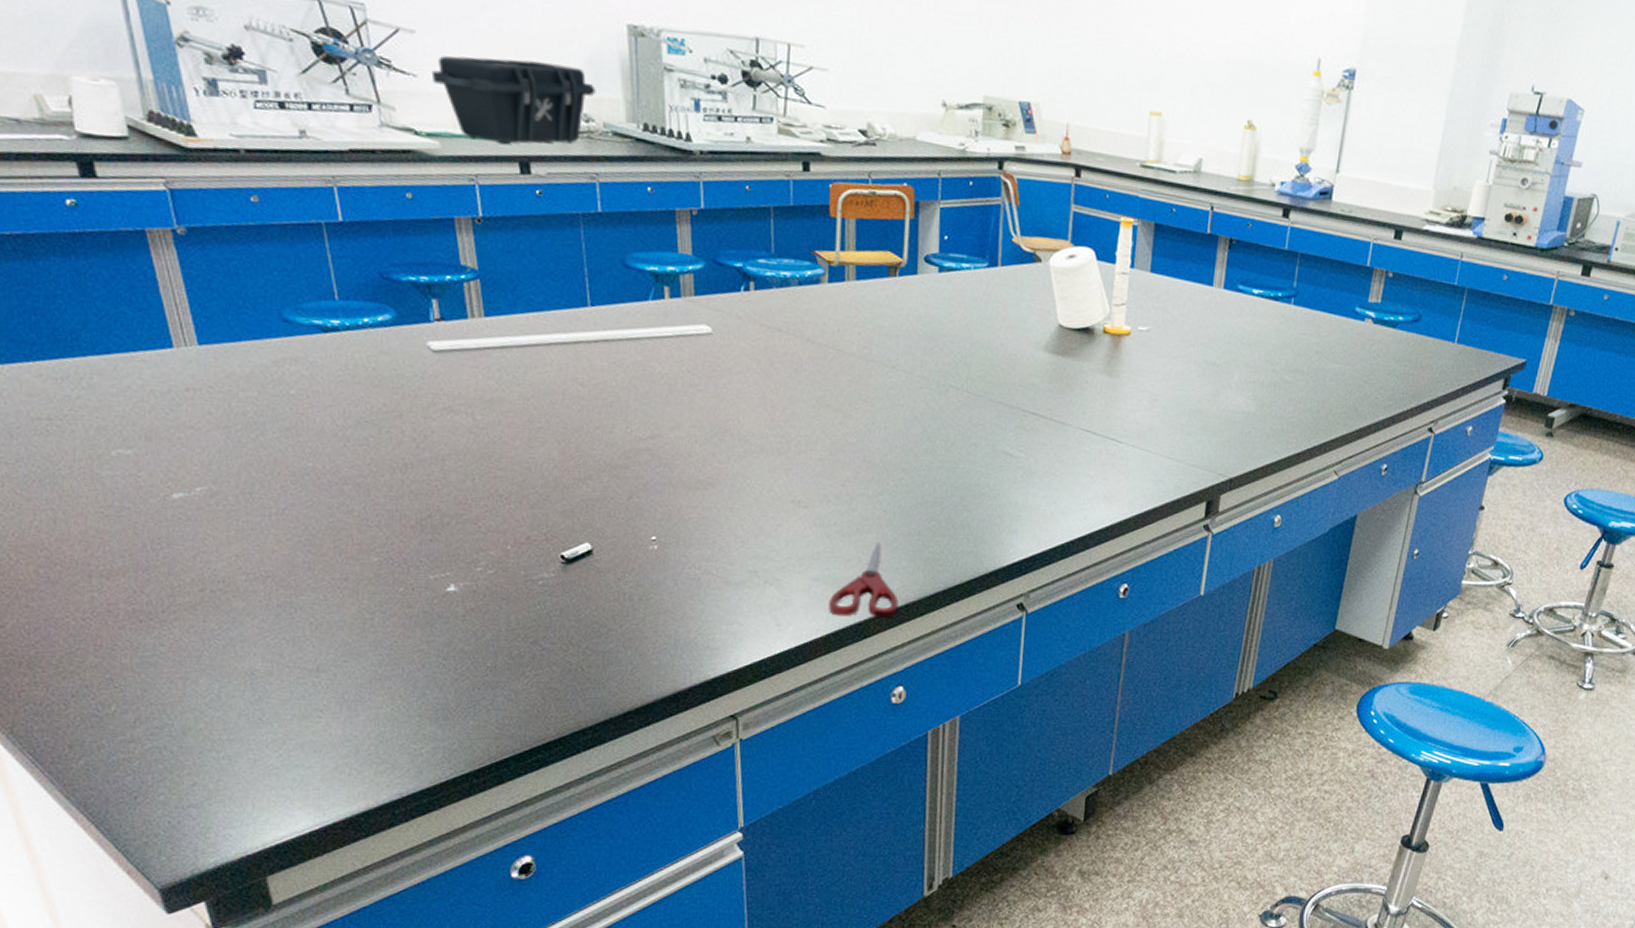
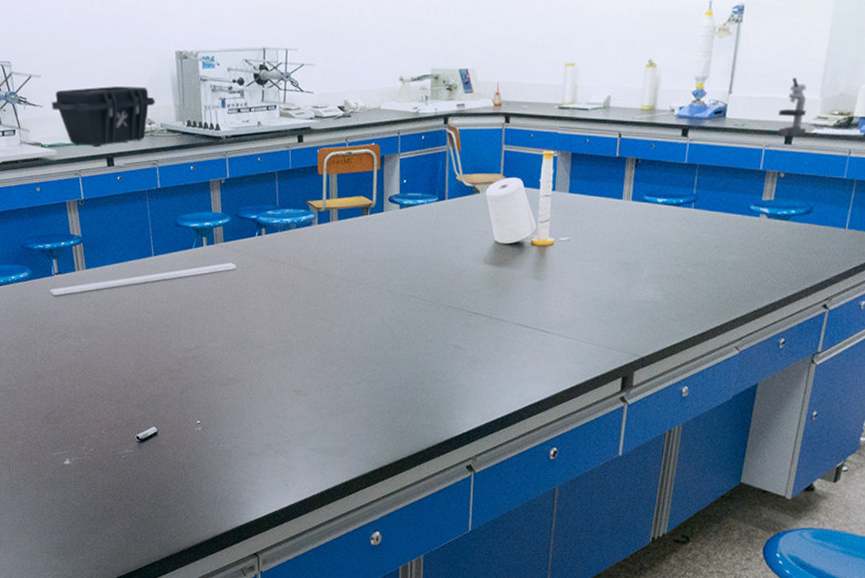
scissors: present [829,541,899,618] -> none [323,419,375,478]
microscope: none [1386,162,1419,232] -> present [777,77,806,136]

